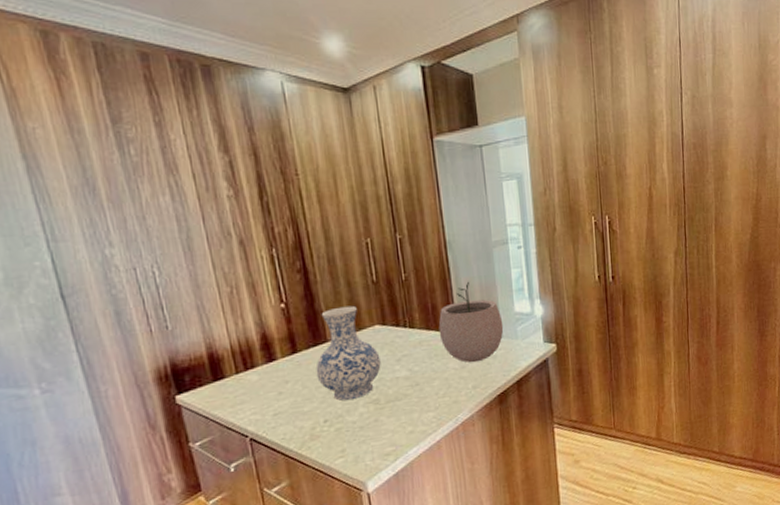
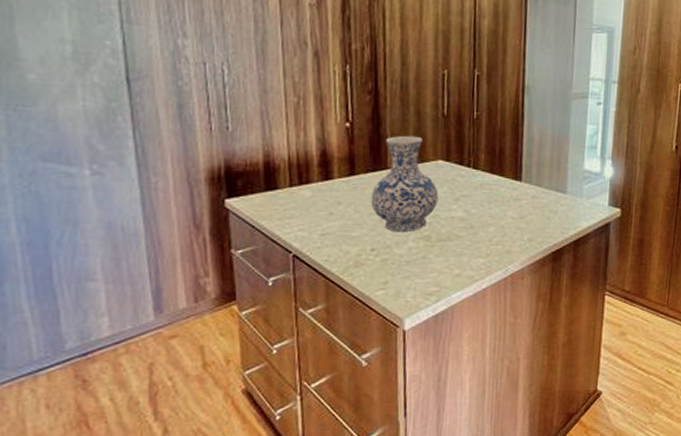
plant pot: present [438,281,504,363] -> none [502,130,570,215]

